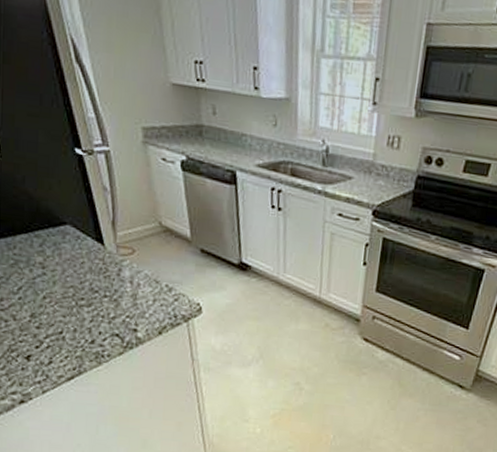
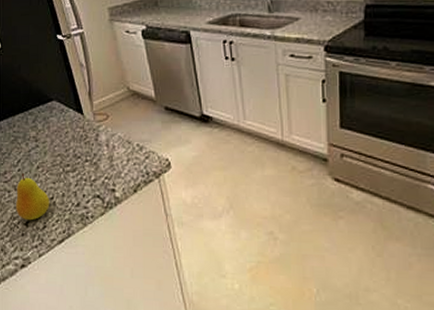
fruit: none [14,302,58,355] -> present [15,173,50,221]

